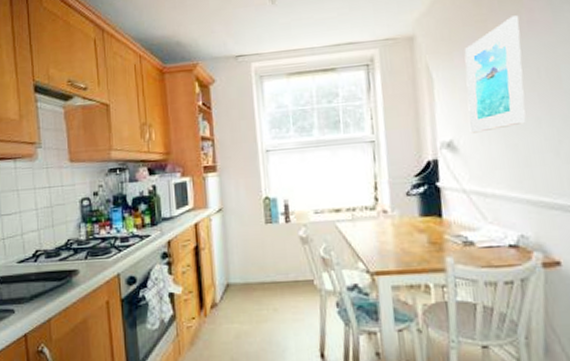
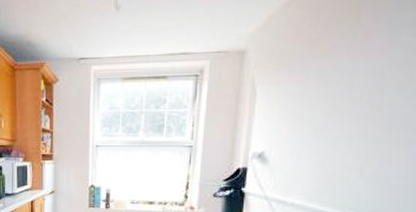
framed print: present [464,15,526,133] -> none [282,36,354,147]

